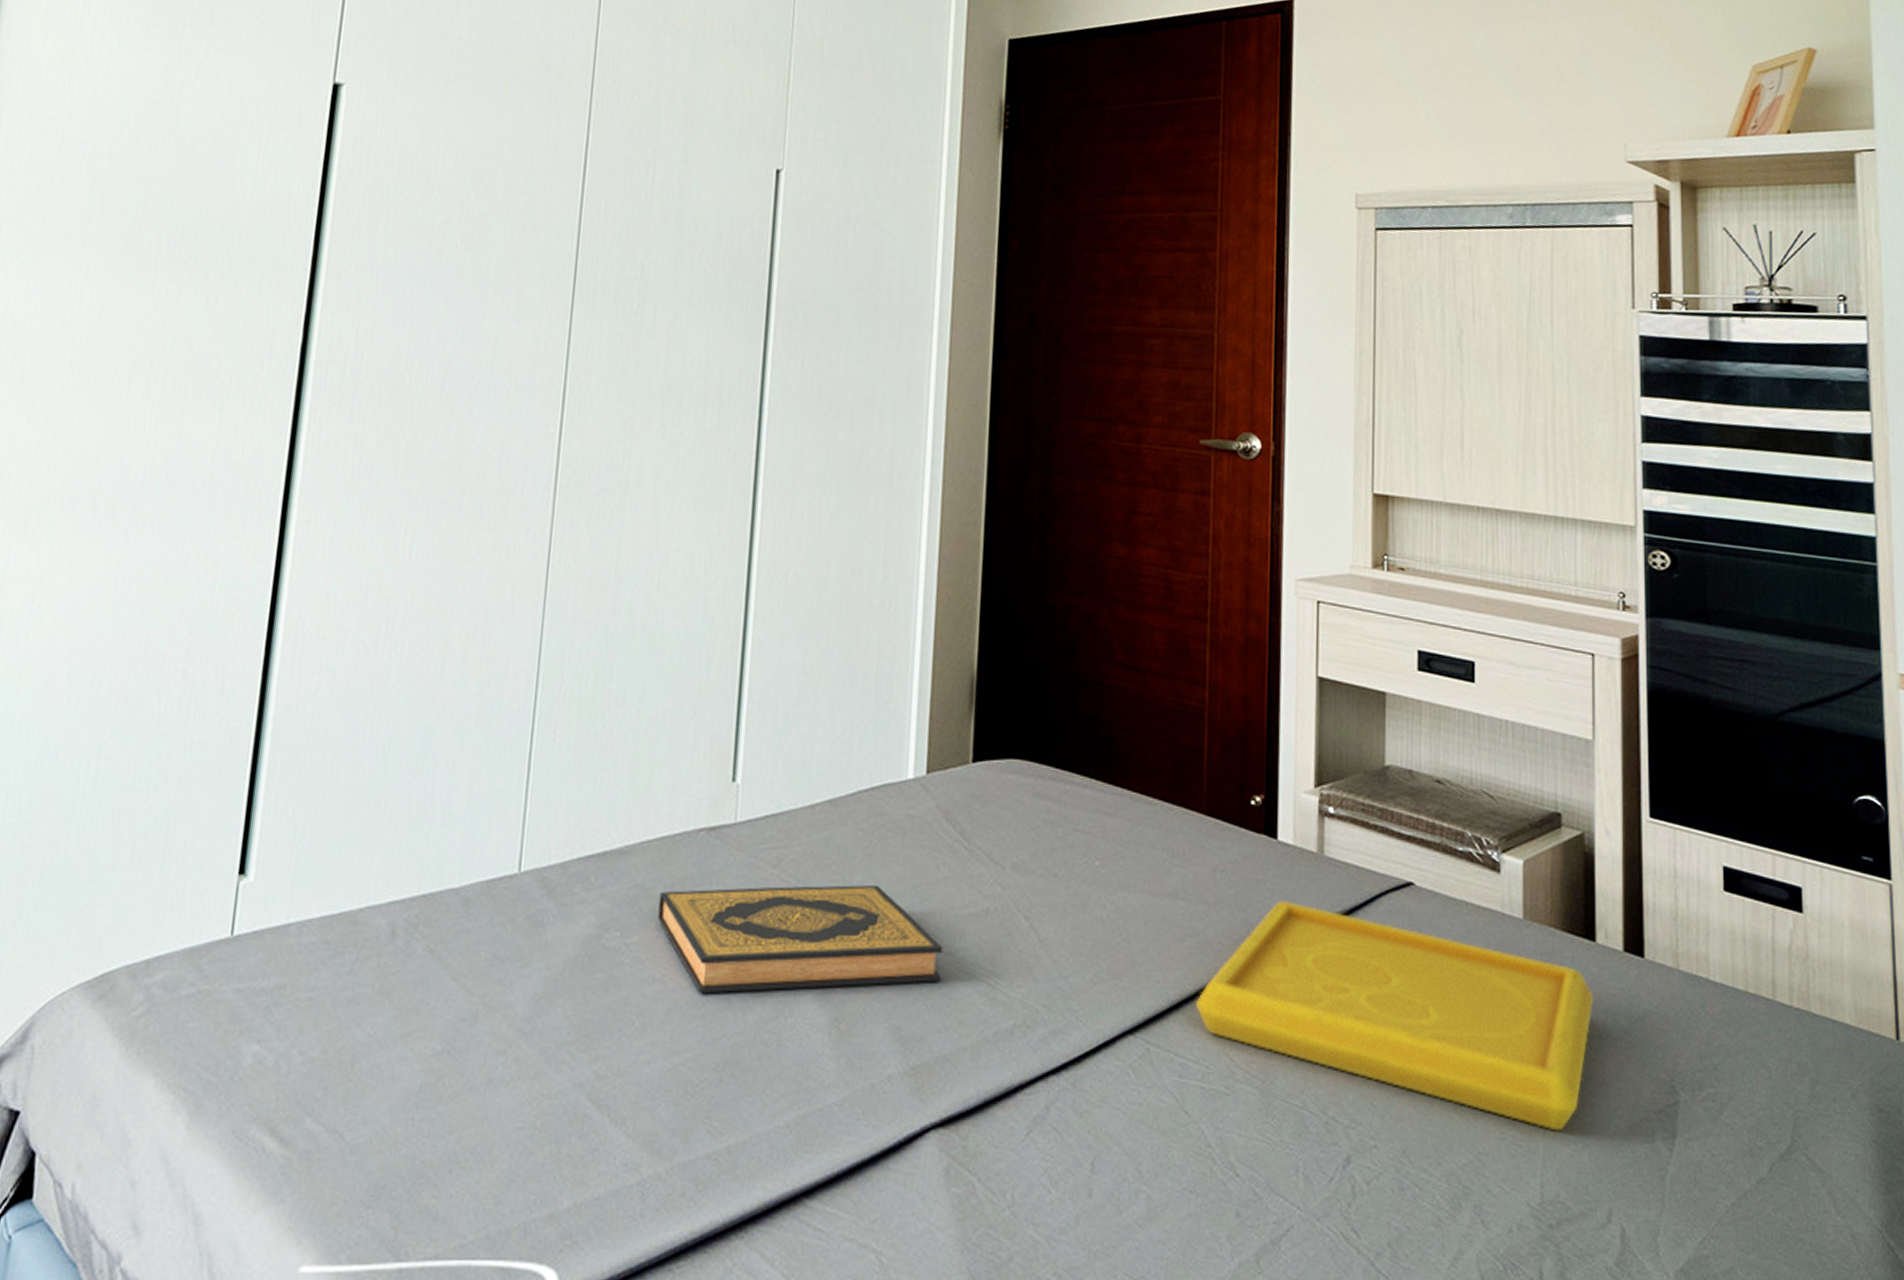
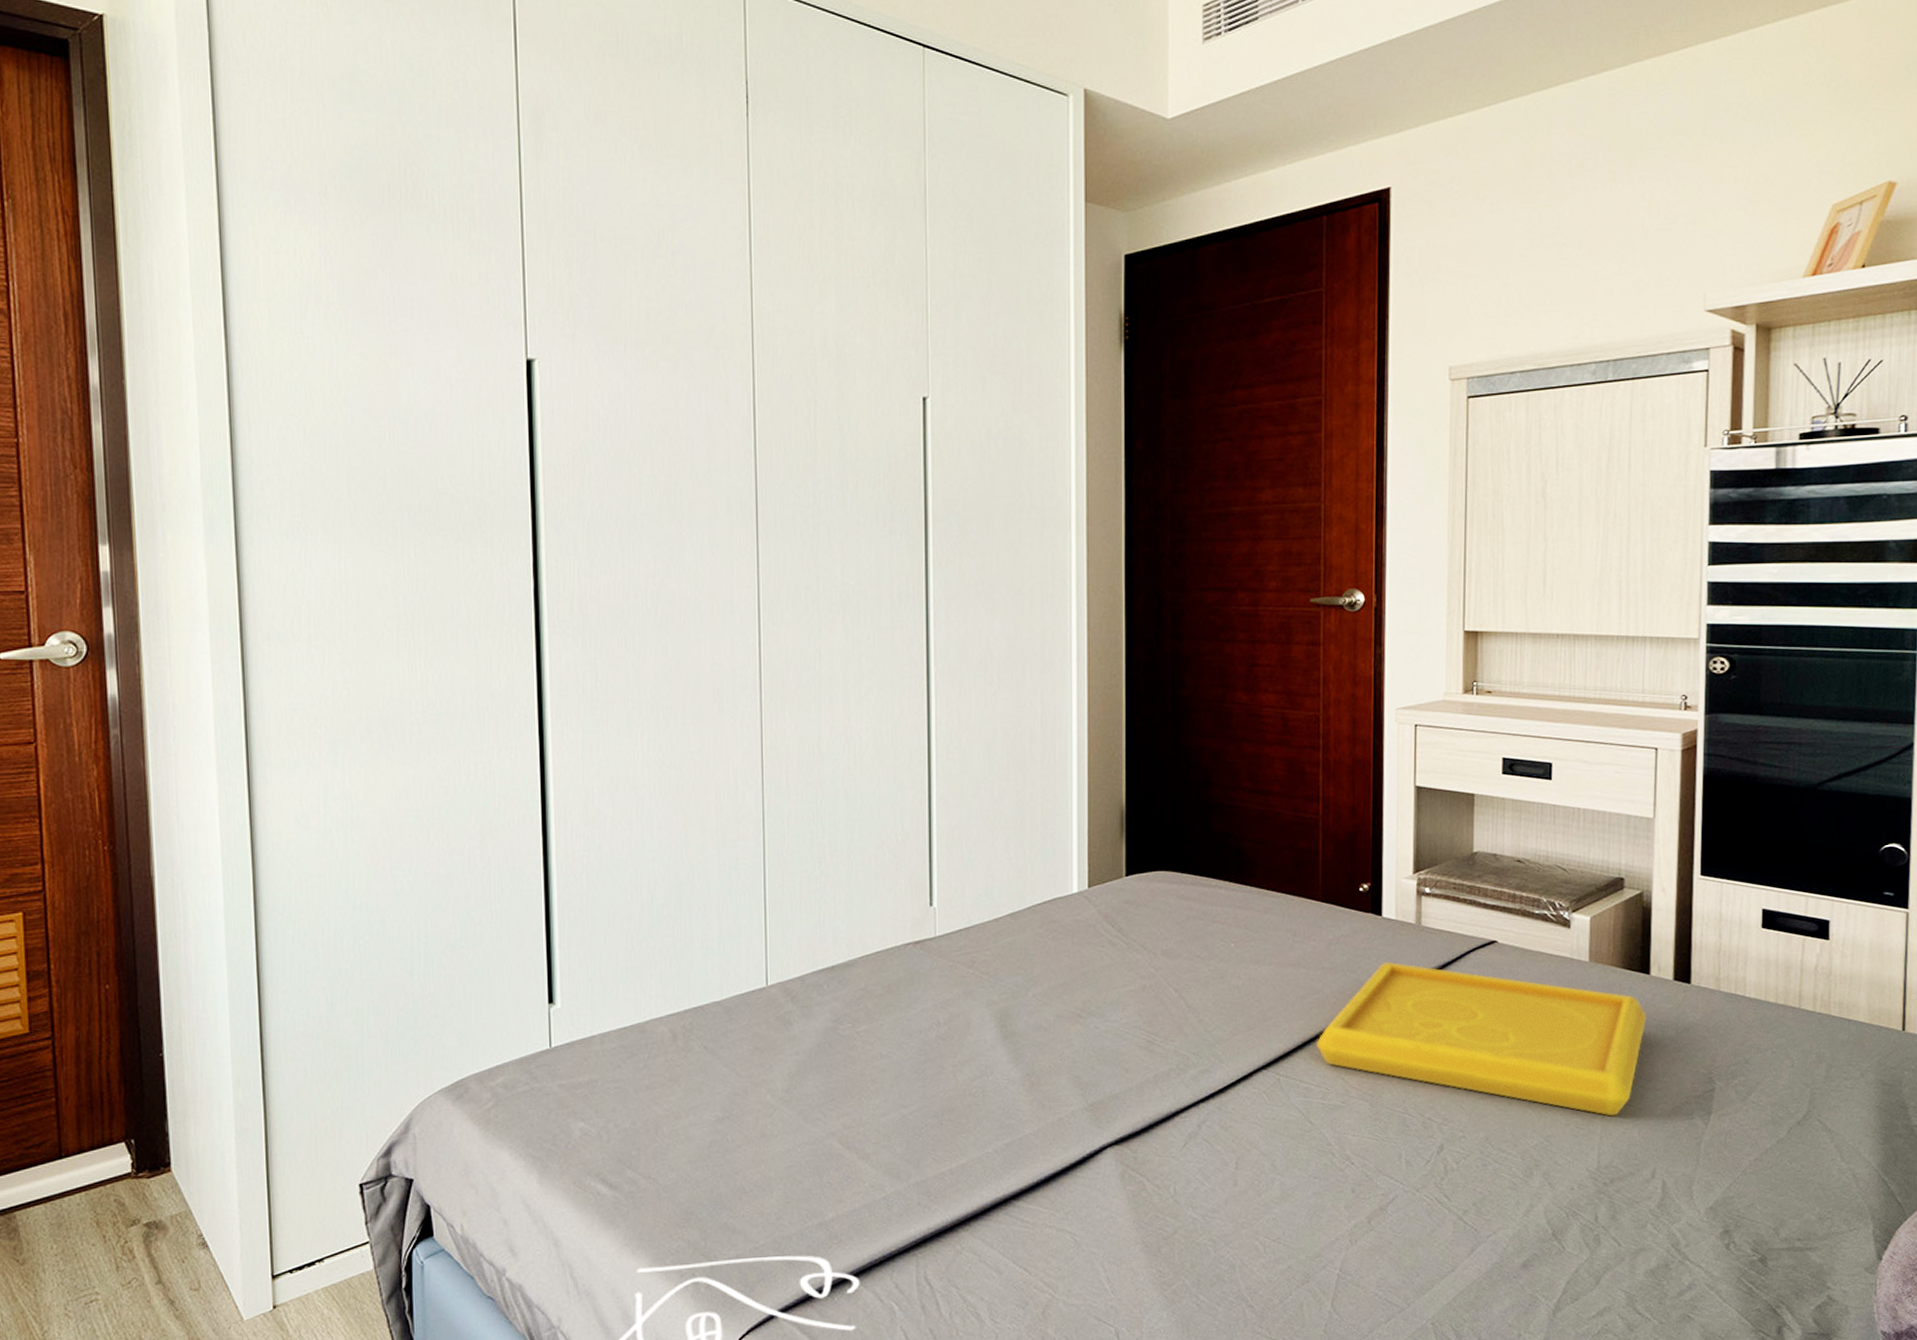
hardback book: present [658,885,943,994] -> none [880,975,1110,1064]

